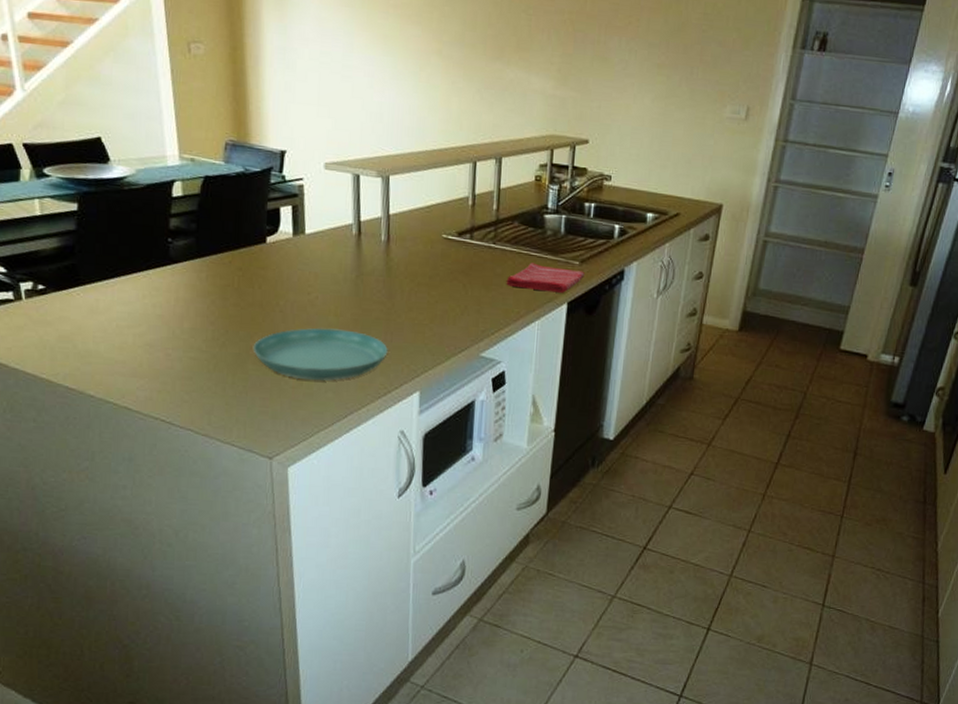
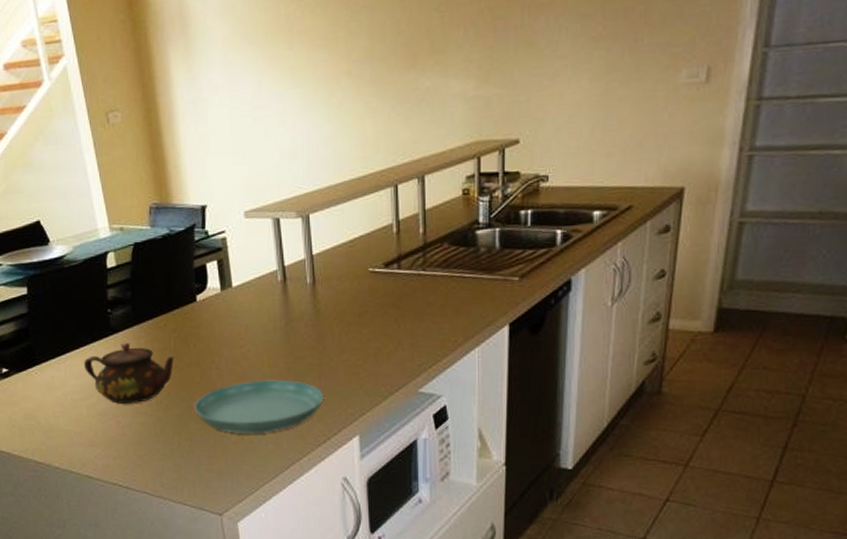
teapot: none [134,274,237,337] -> present [83,342,175,404]
dish towel: present [506,262,585,293] -> none [440,285,526,315]

